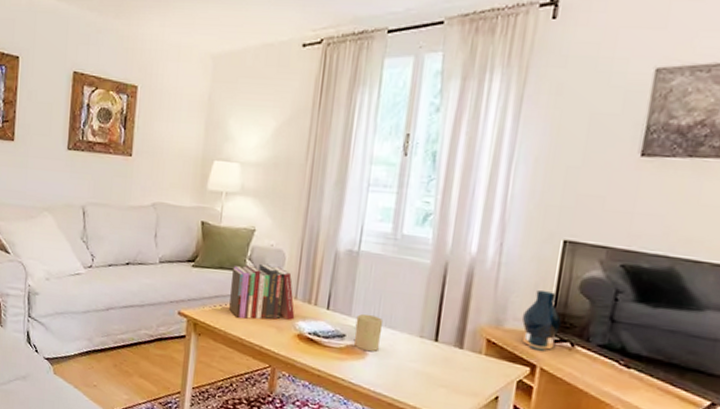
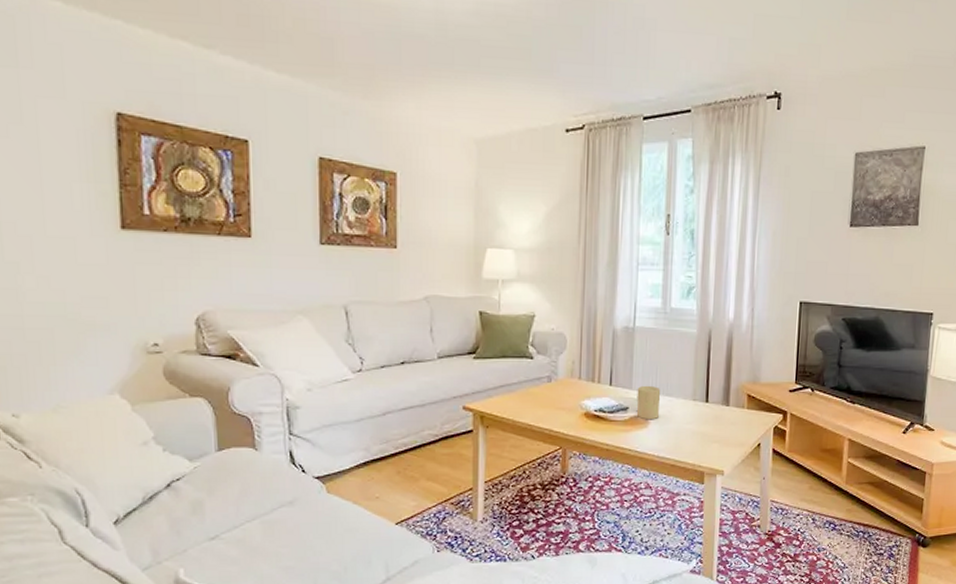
books: present [229,263,295,320] -> none [515,348,581,406]
vase: present [521,290,563,353] -> none [773,347,804,400]

